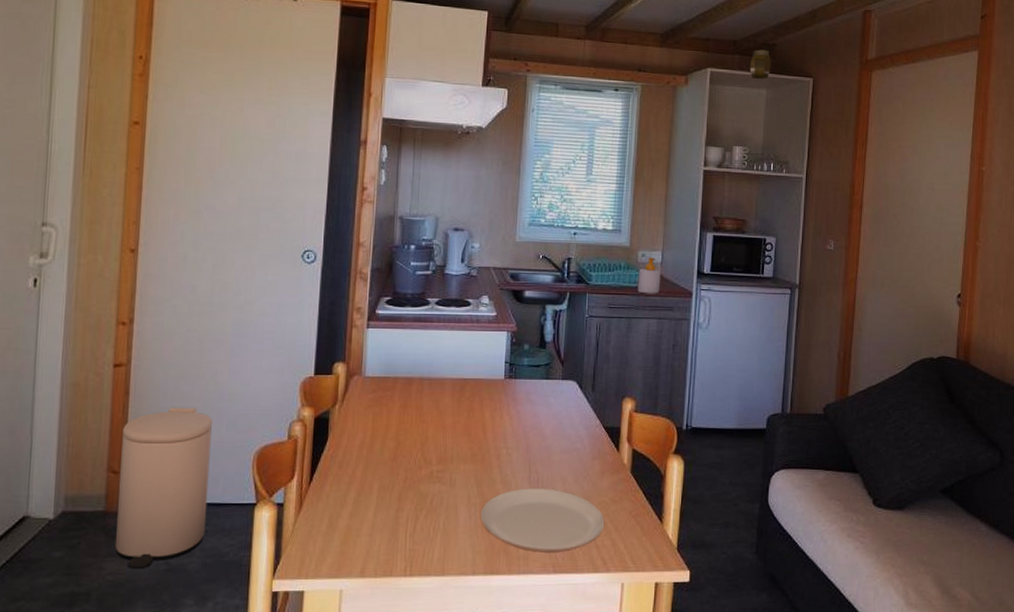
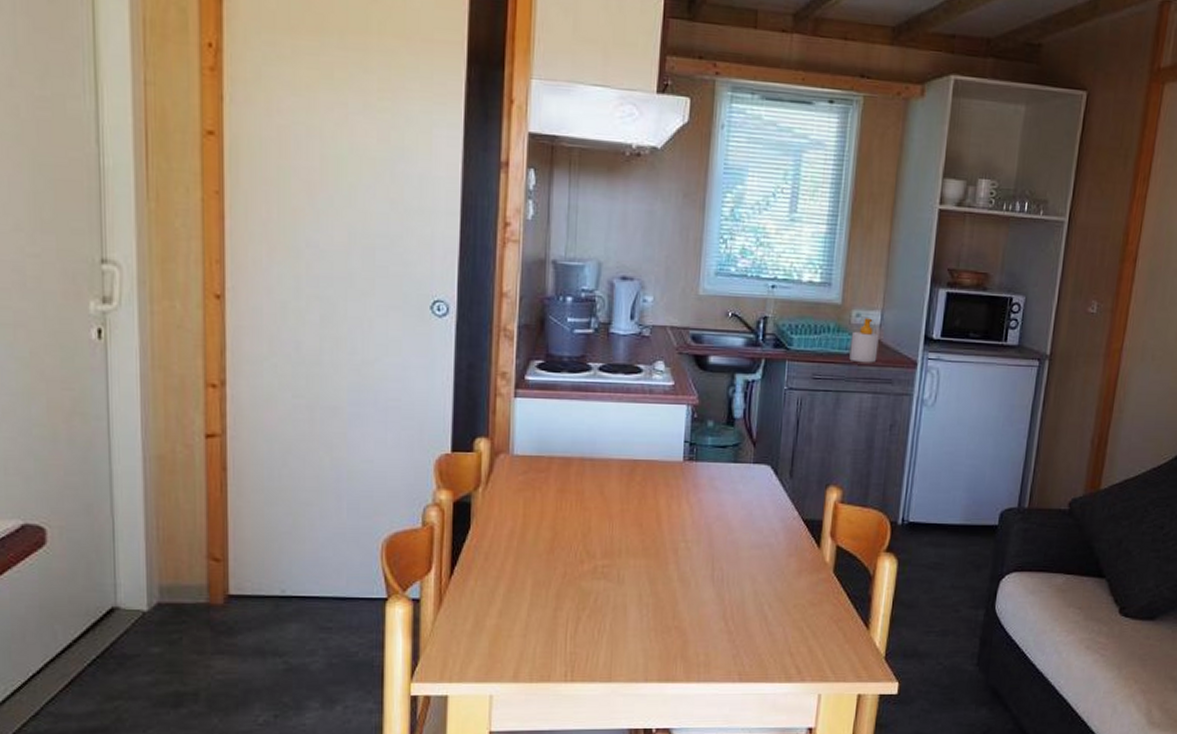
pedal bin: present [114,407,212,569] -> none [222,486,330,667]
plate: present [480,488,605,553] -> none [654,587,801,659]
jar: present [750,49,771,79] -> none [1005,51,1035,92]

